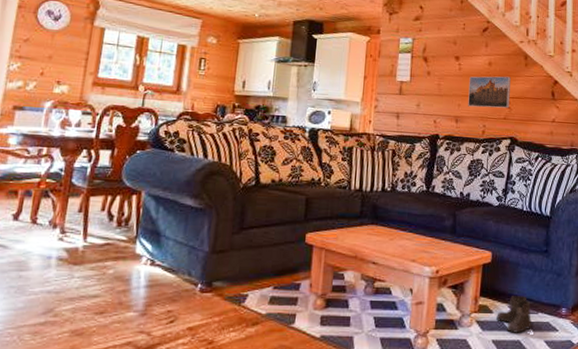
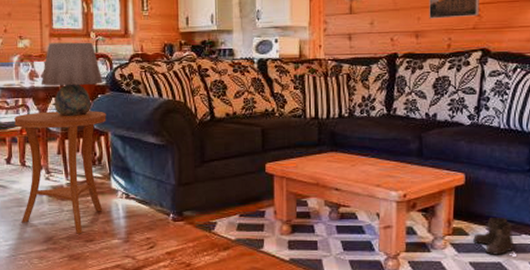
side table: none [18,164,143,305] -> present [14,111,107,234]
table lamp: none [72,91,145,172] -> present [41,42,103,116]

